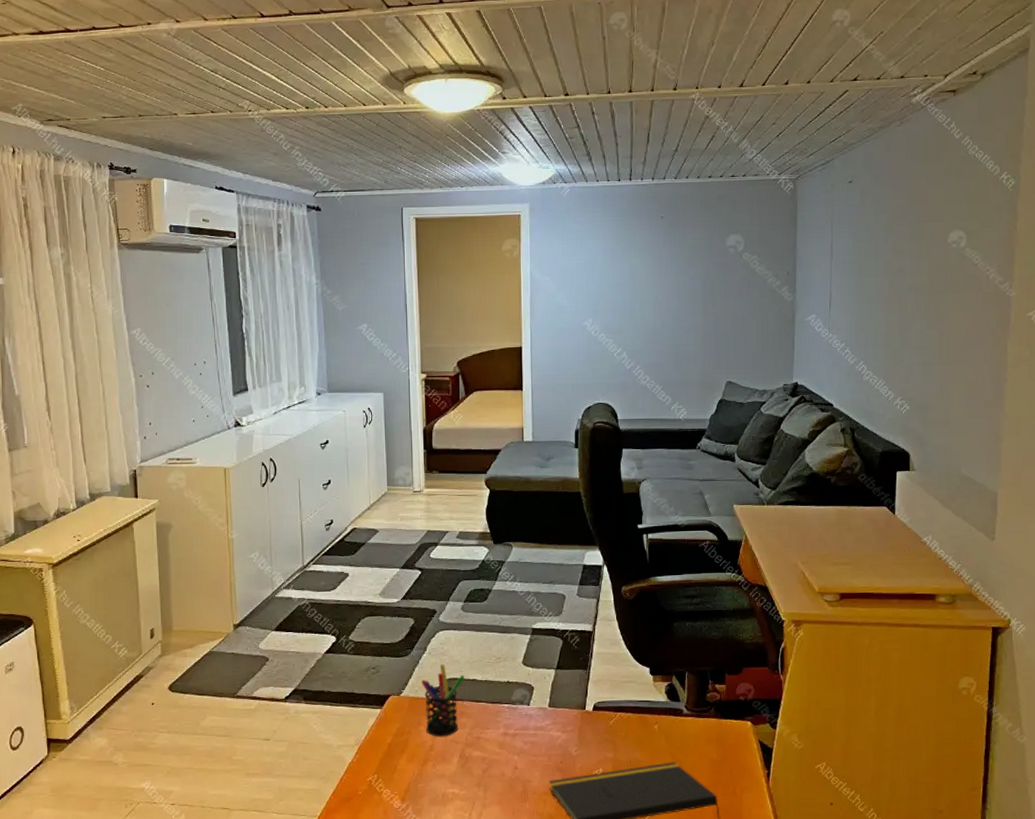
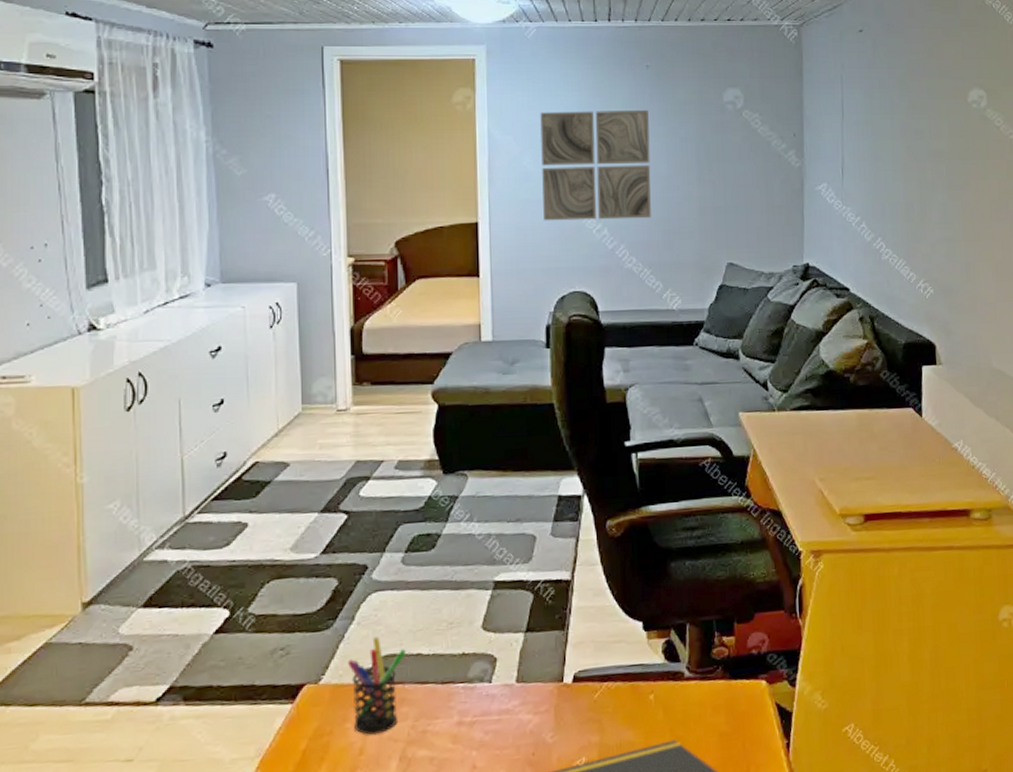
wall art: none [572,253,663,346] -> present [540,109,651,221]

